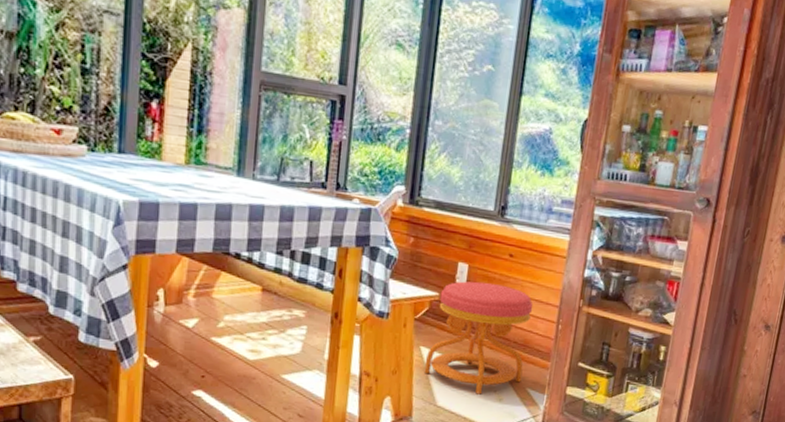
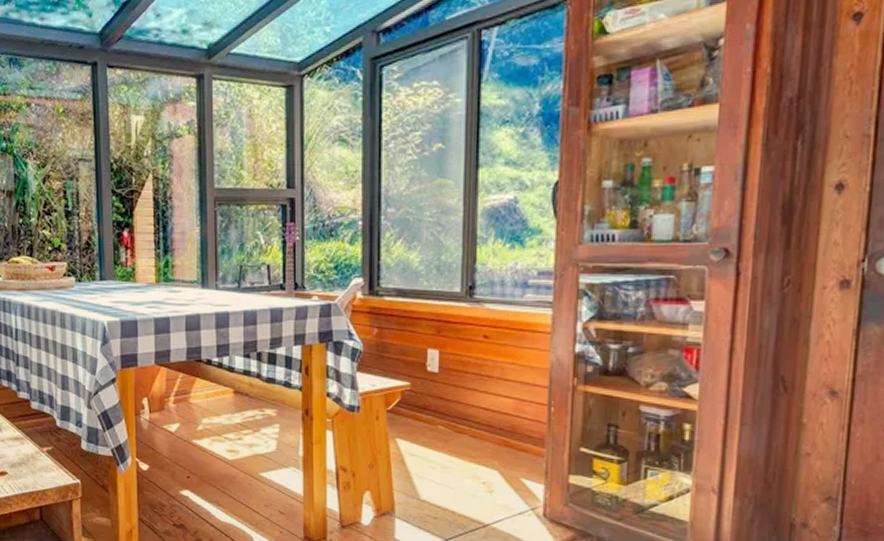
stool: present [424,281,534,395] -> none [402,367,518,487]

